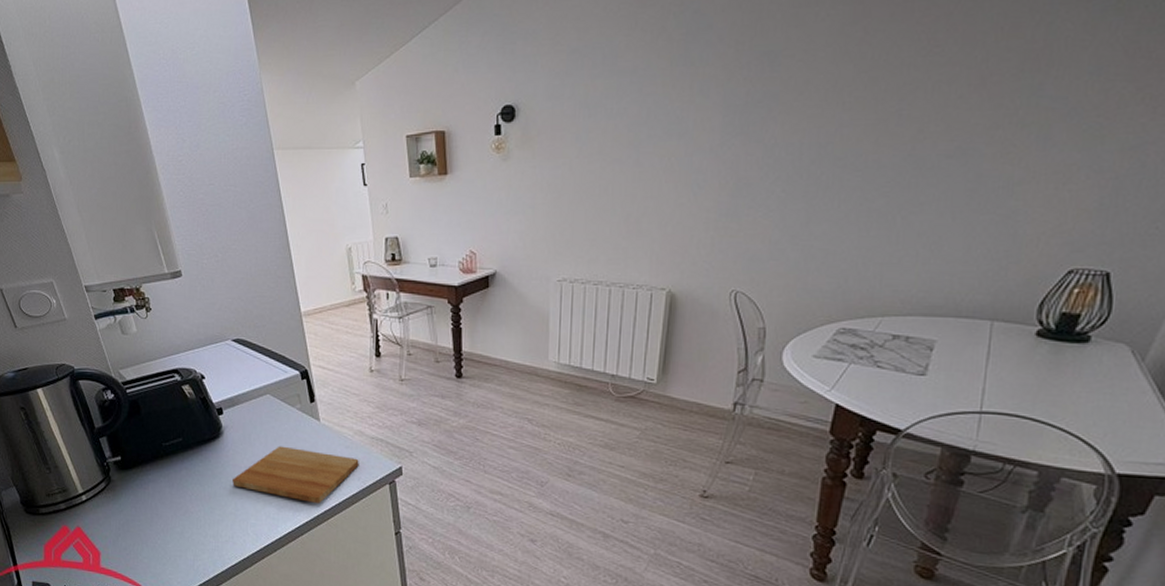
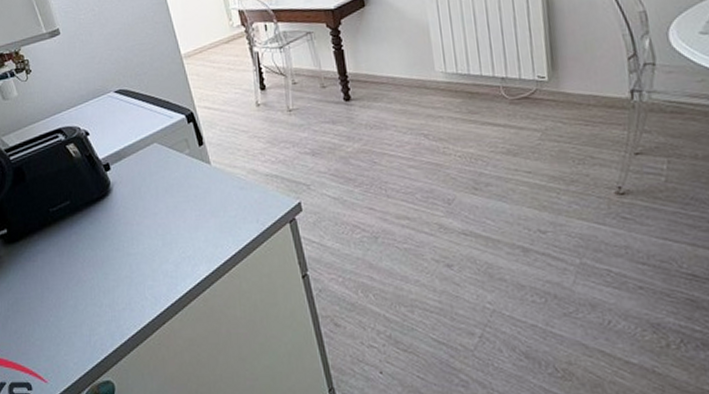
cutting board: present [232,446,359,503] -> none [125,195,256,254]

